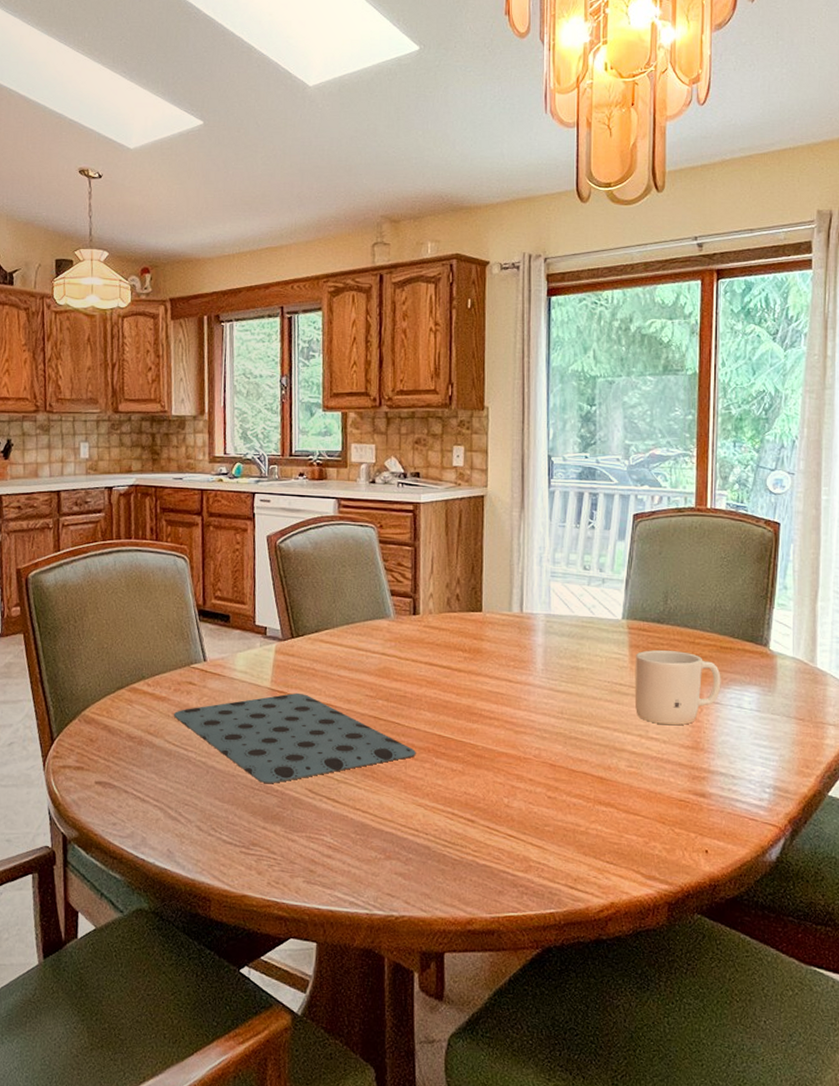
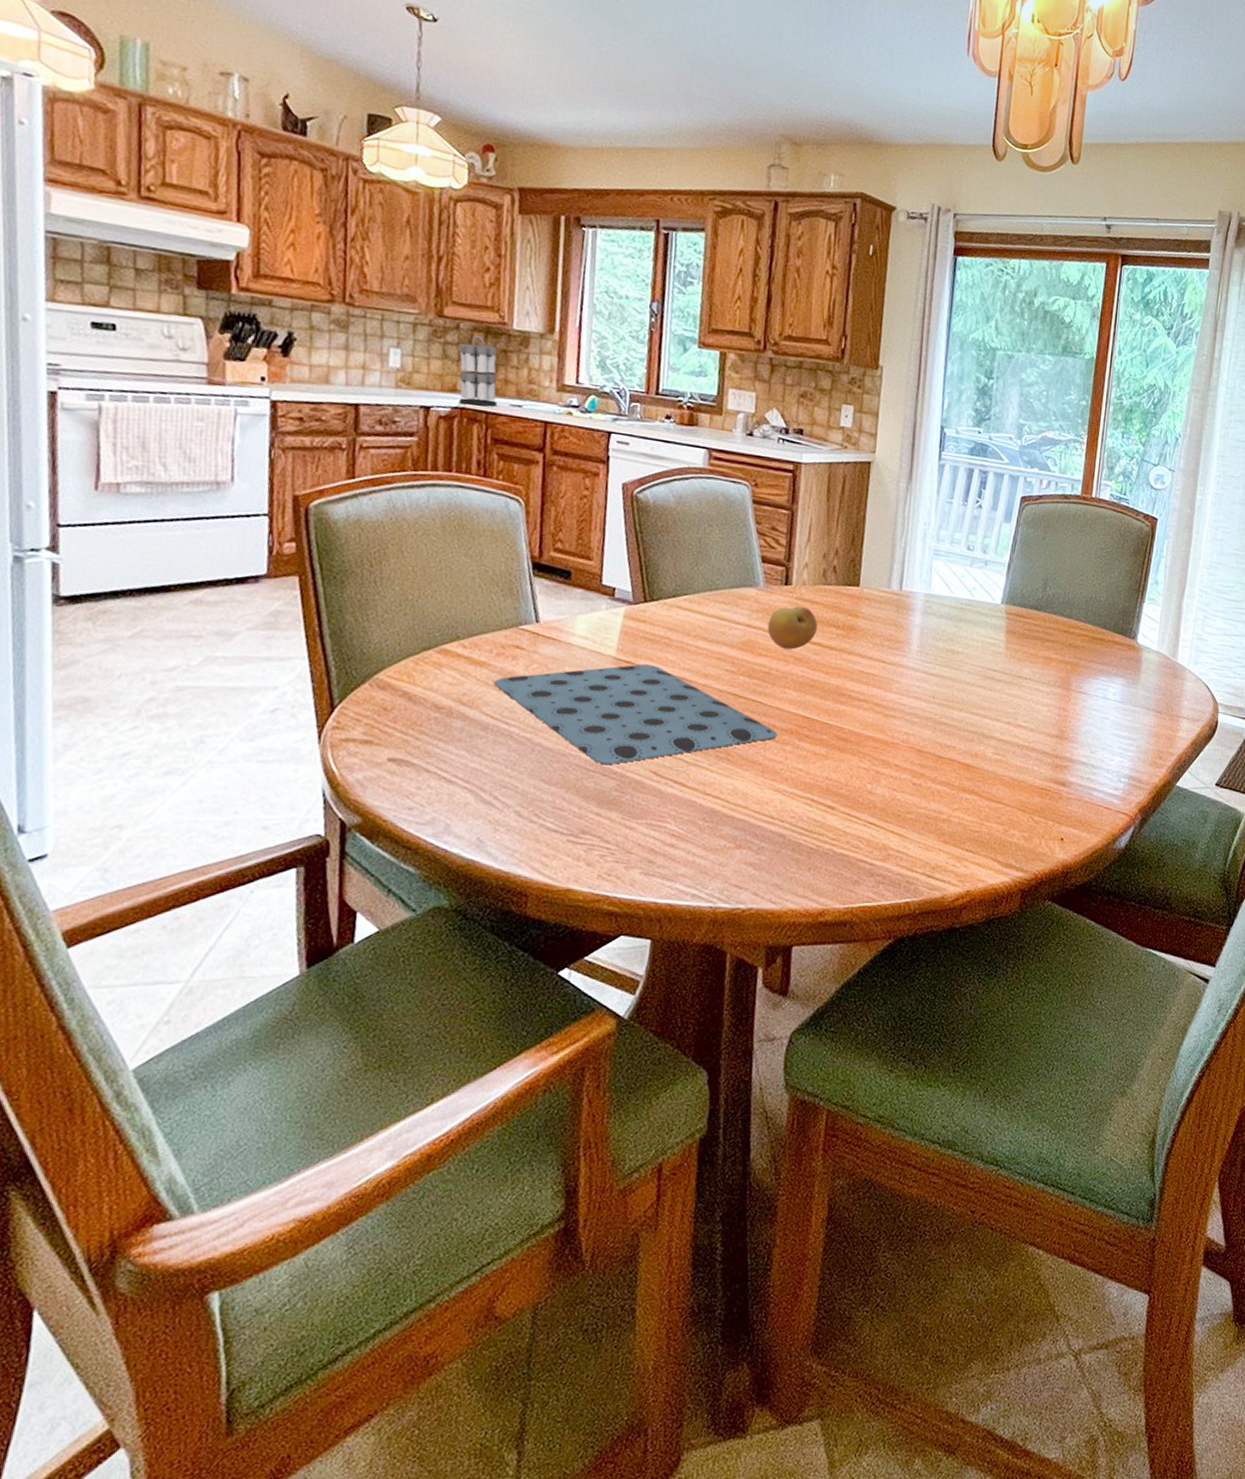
spice rack: none [131,425,164,482] -> present [458,336,498,407]
fruit: none [400,633,446,674] -> present [767,606,818,650]
mug: present [634,650,721,726] -> none [1006,637,1091,714]

